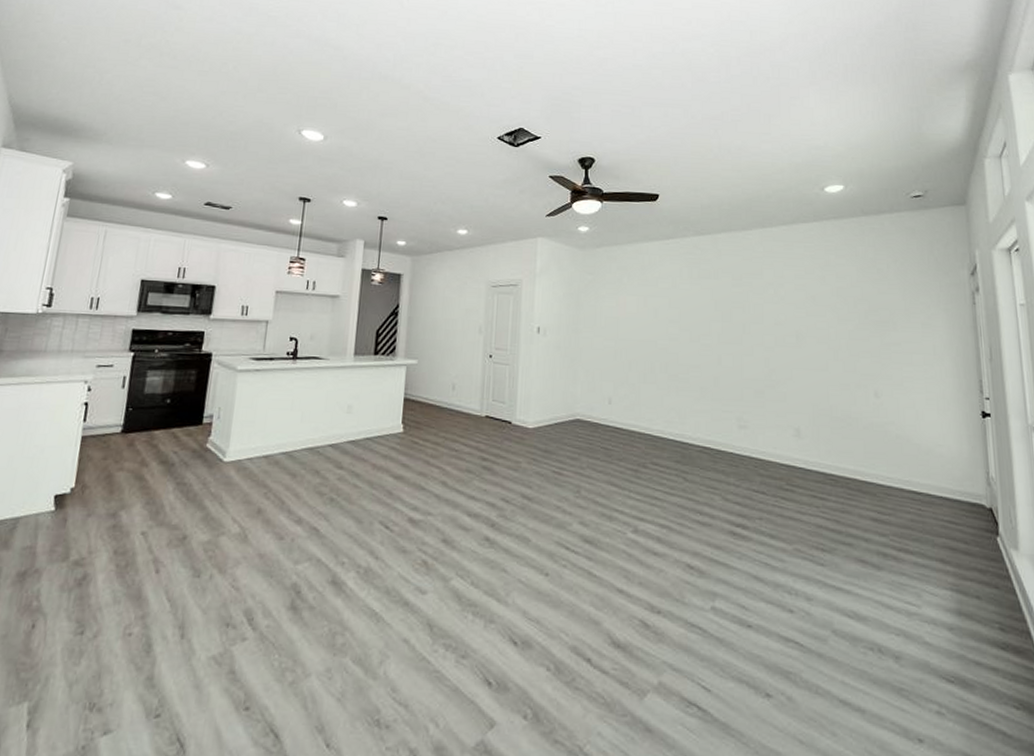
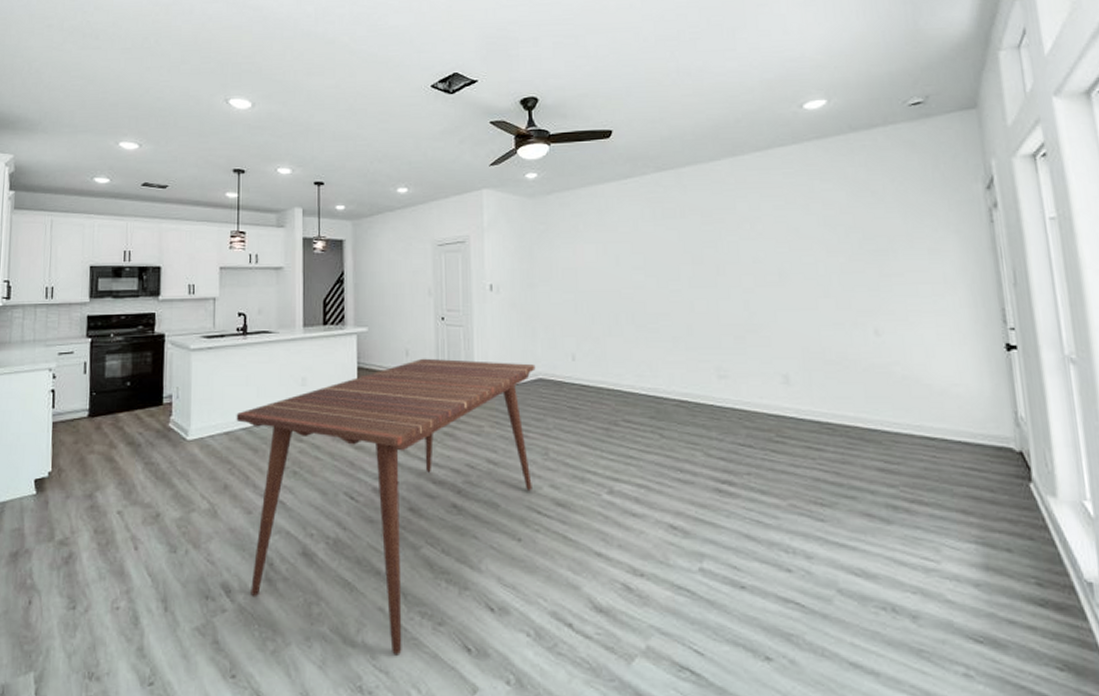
dining table: none [274,393,574,688] -> present [236,358,536,655]

